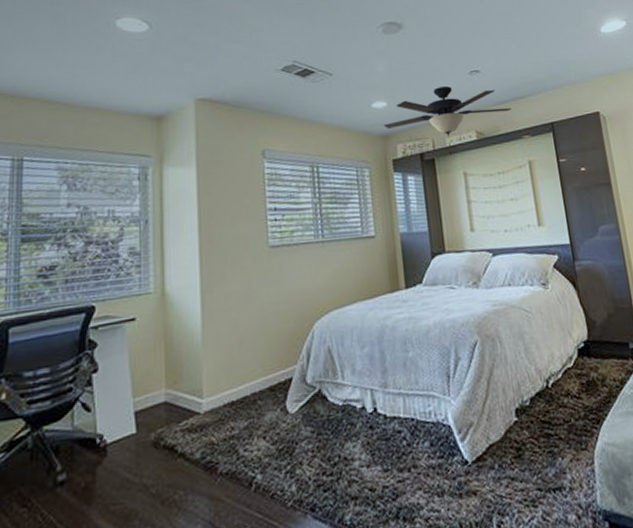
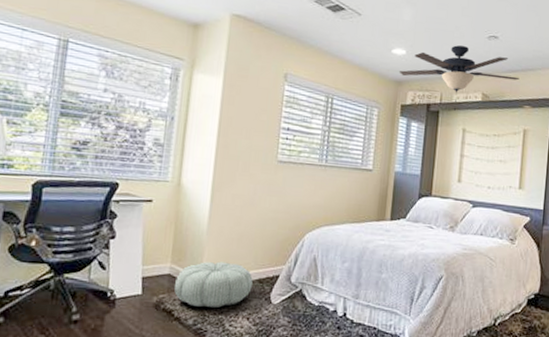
pouf: none [174,373,263,436] -> present [174,261,253,308]

